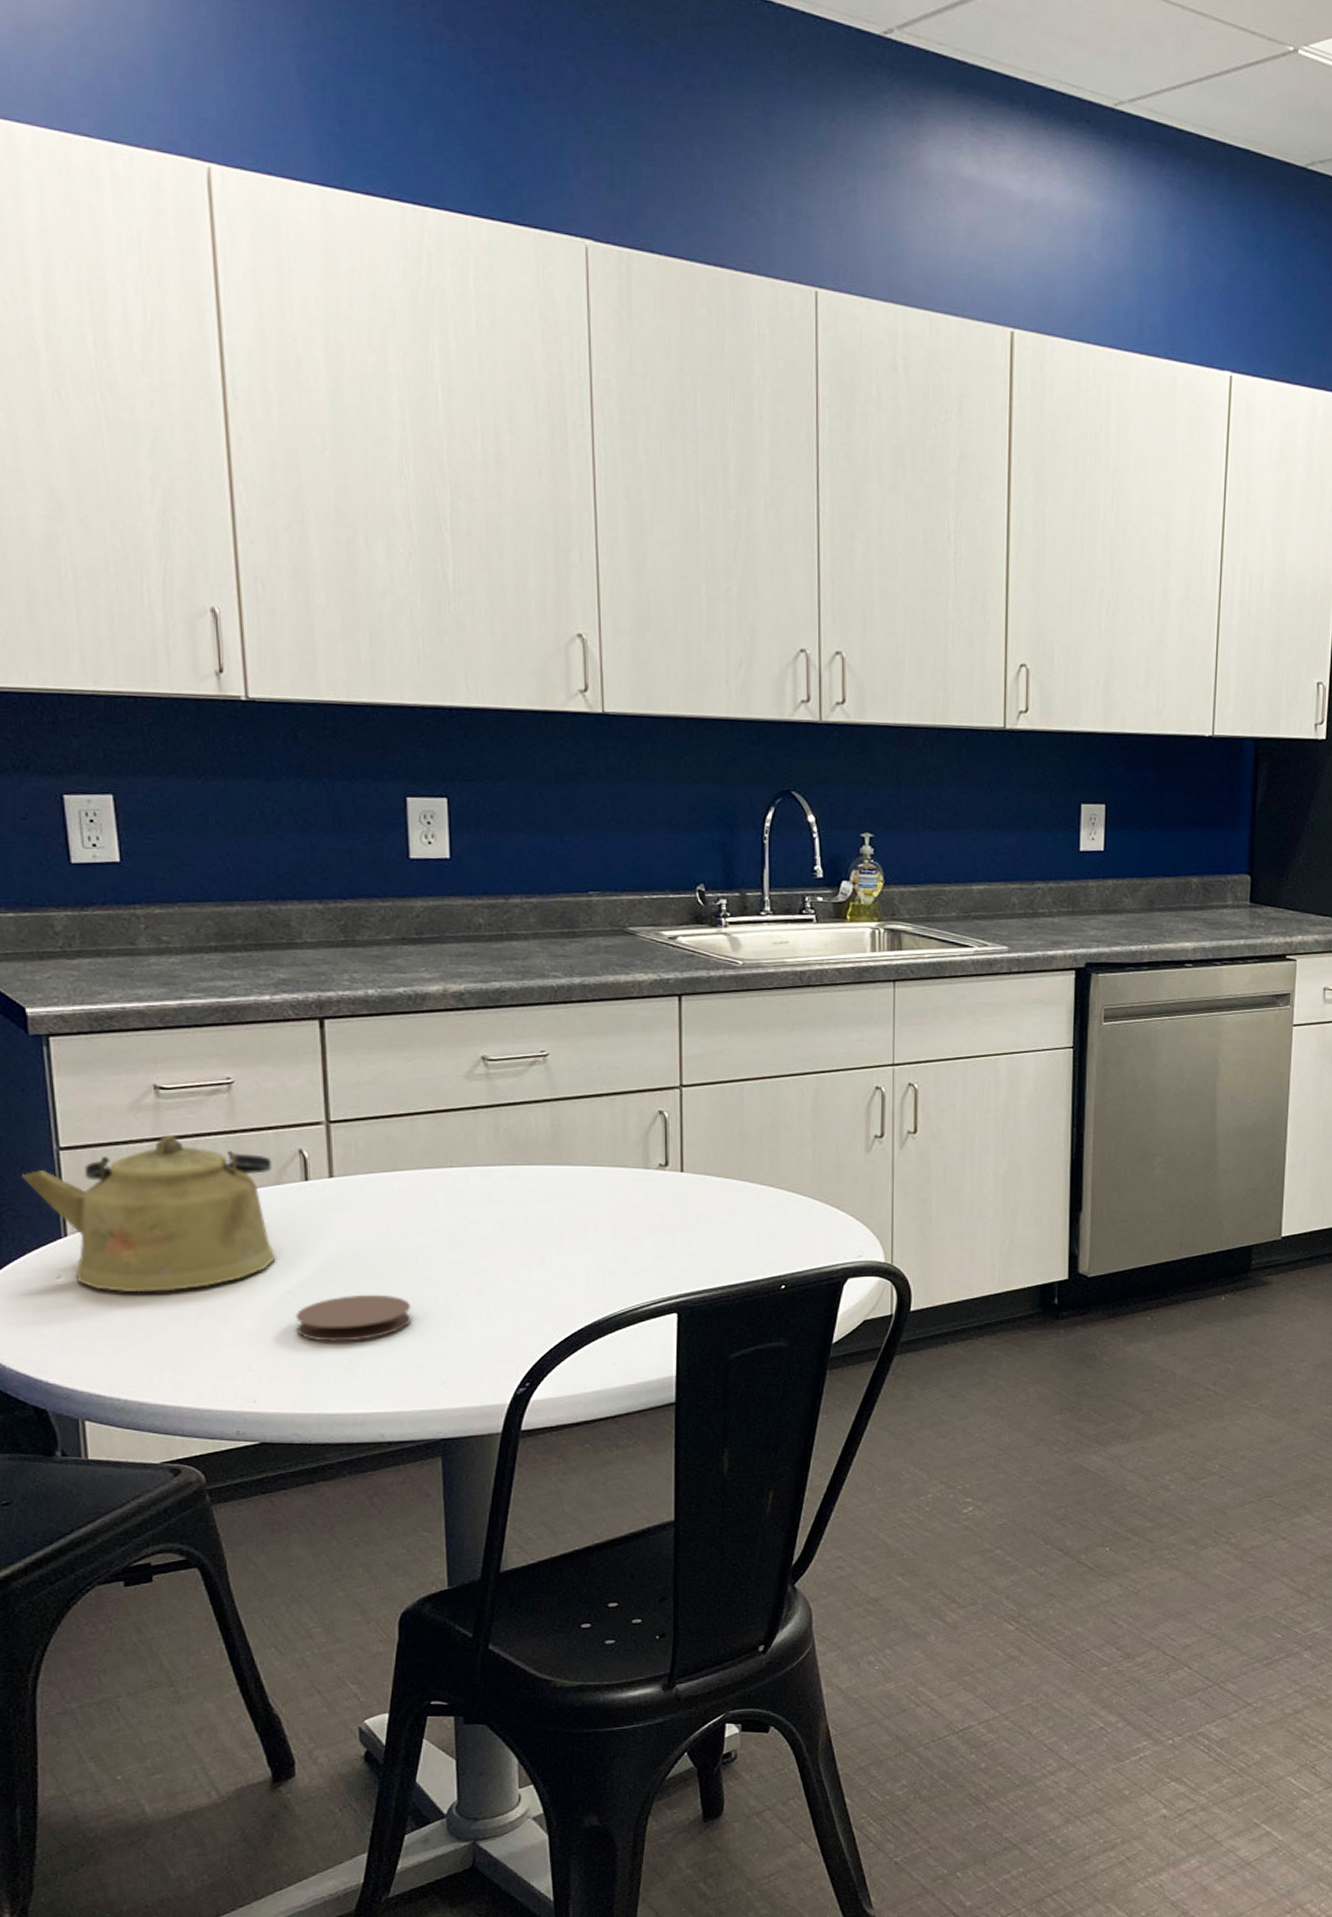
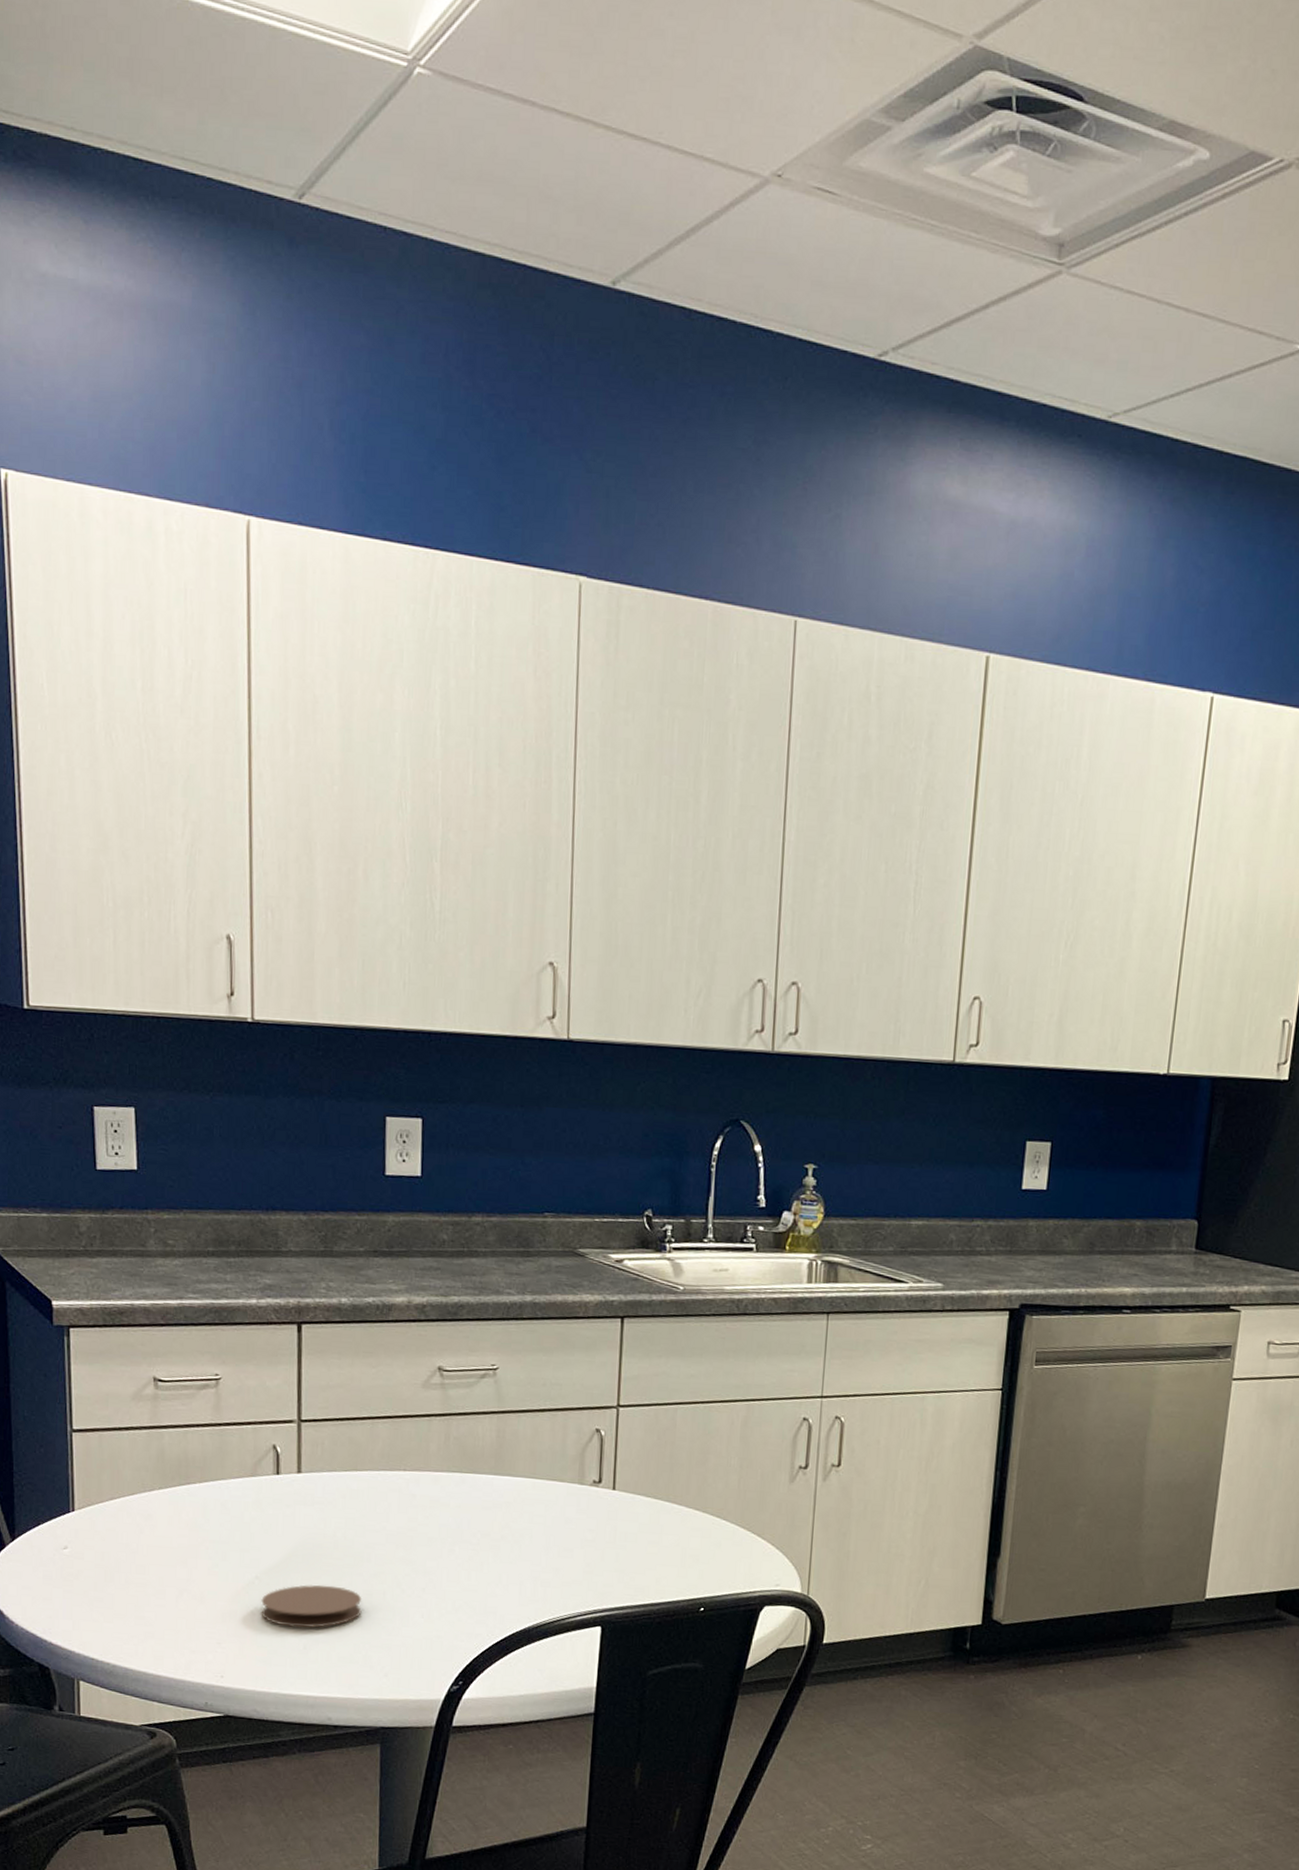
kettle: present [21,1135,276,1293] -> none [40,1424,249,1569]

